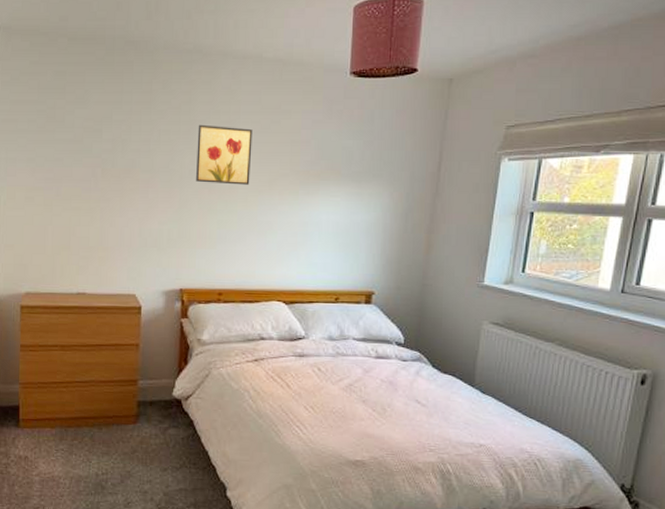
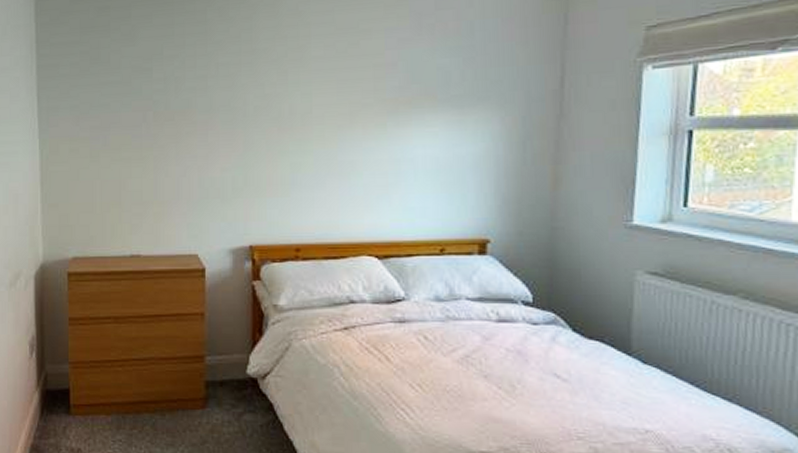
wall art: present [196,124,253,185] -> none [261,53,327,121]

